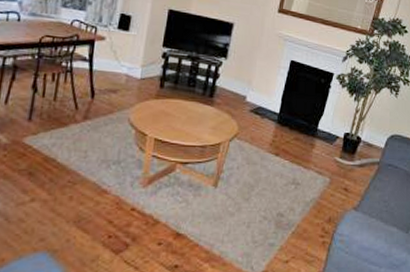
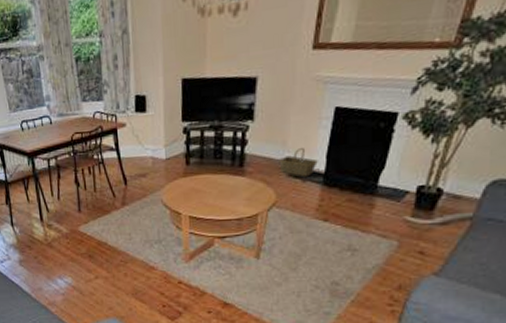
basket: none [244,88,275,115] -> present [279,147,318,177]

